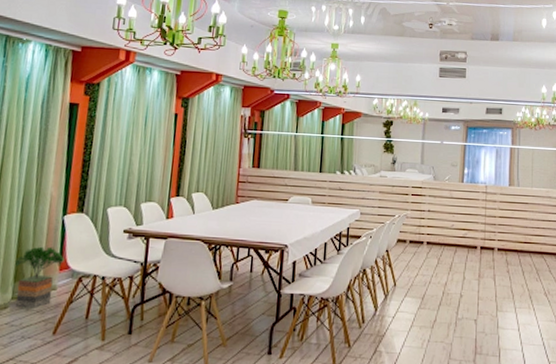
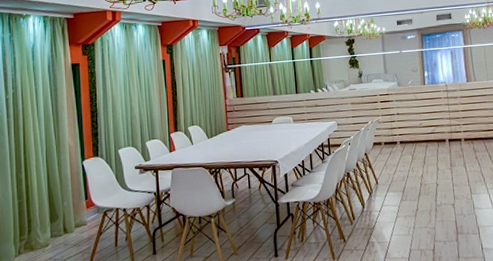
potted tree: present [14,246,65,308] -> none [48,189,90,244]

